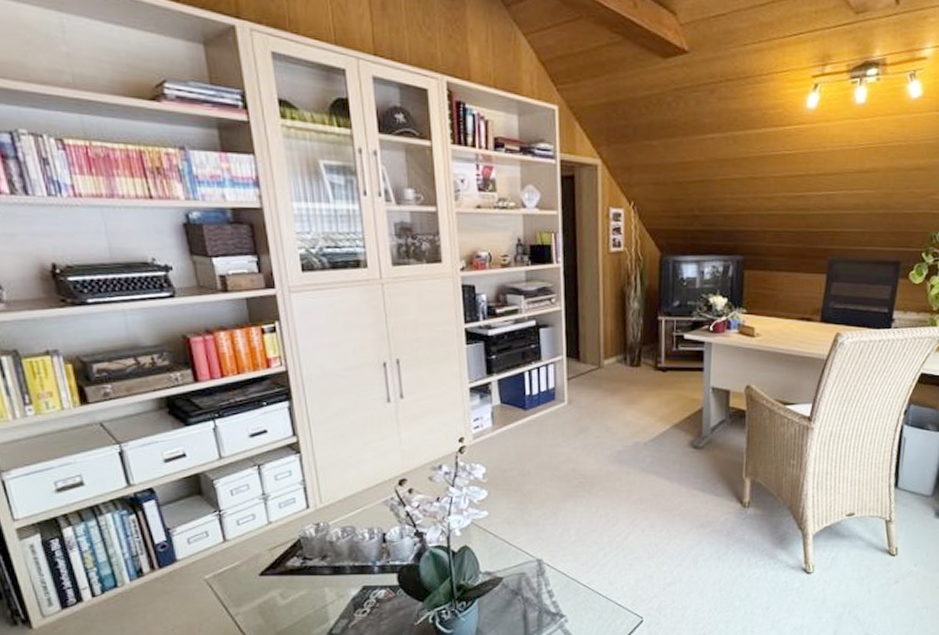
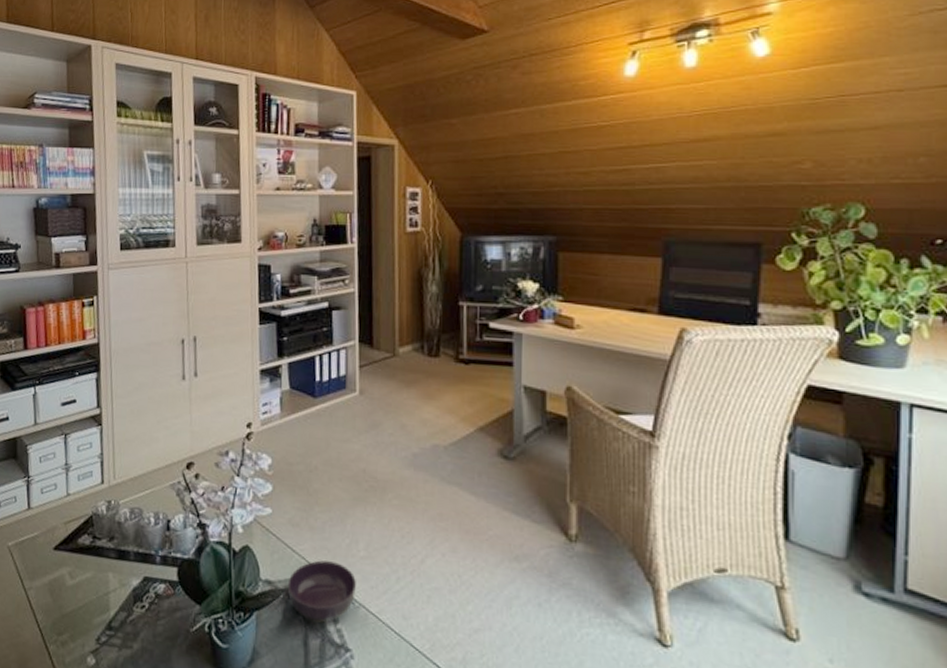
bowl: none [506,549,568,599] -> present [287,560,356,623]

